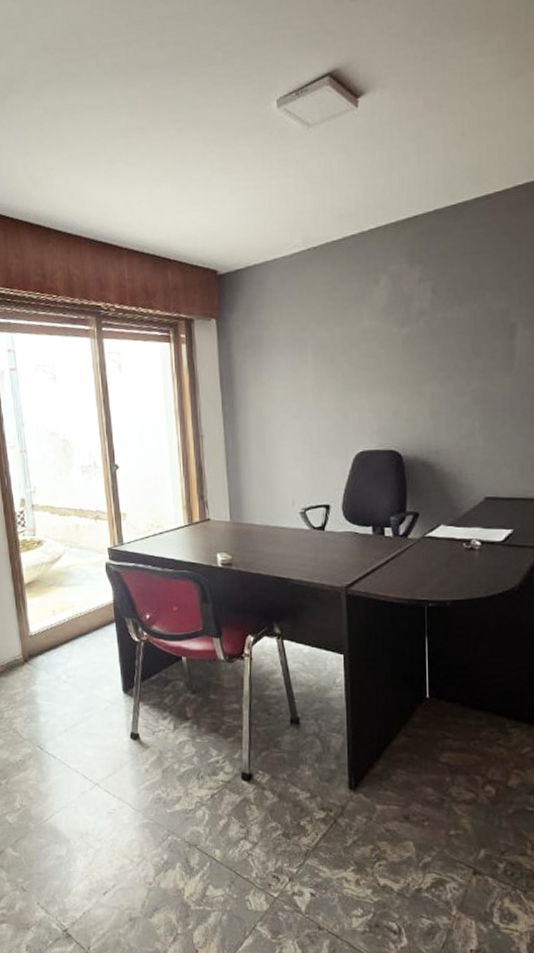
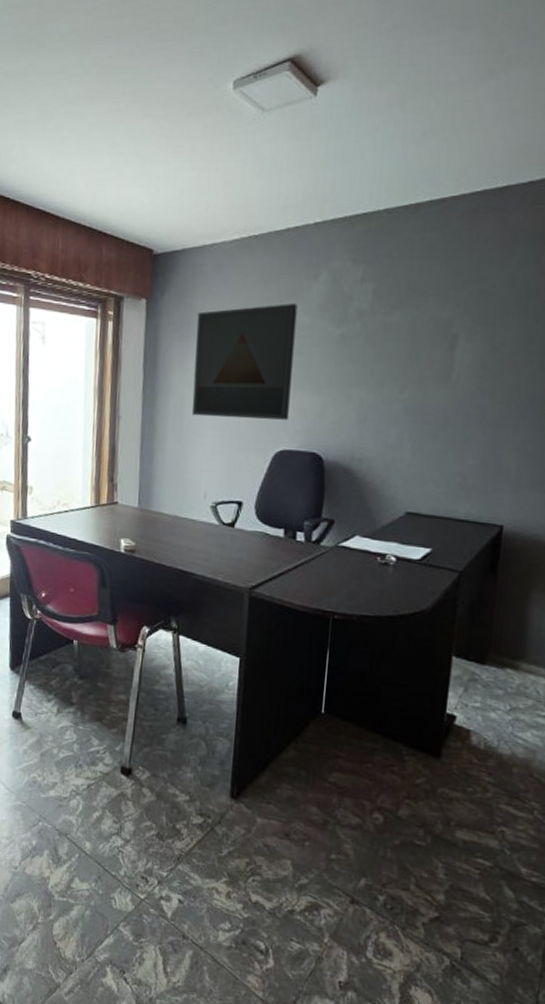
wall art: none [267,309,364,427] -> present [191,303,298,420]

